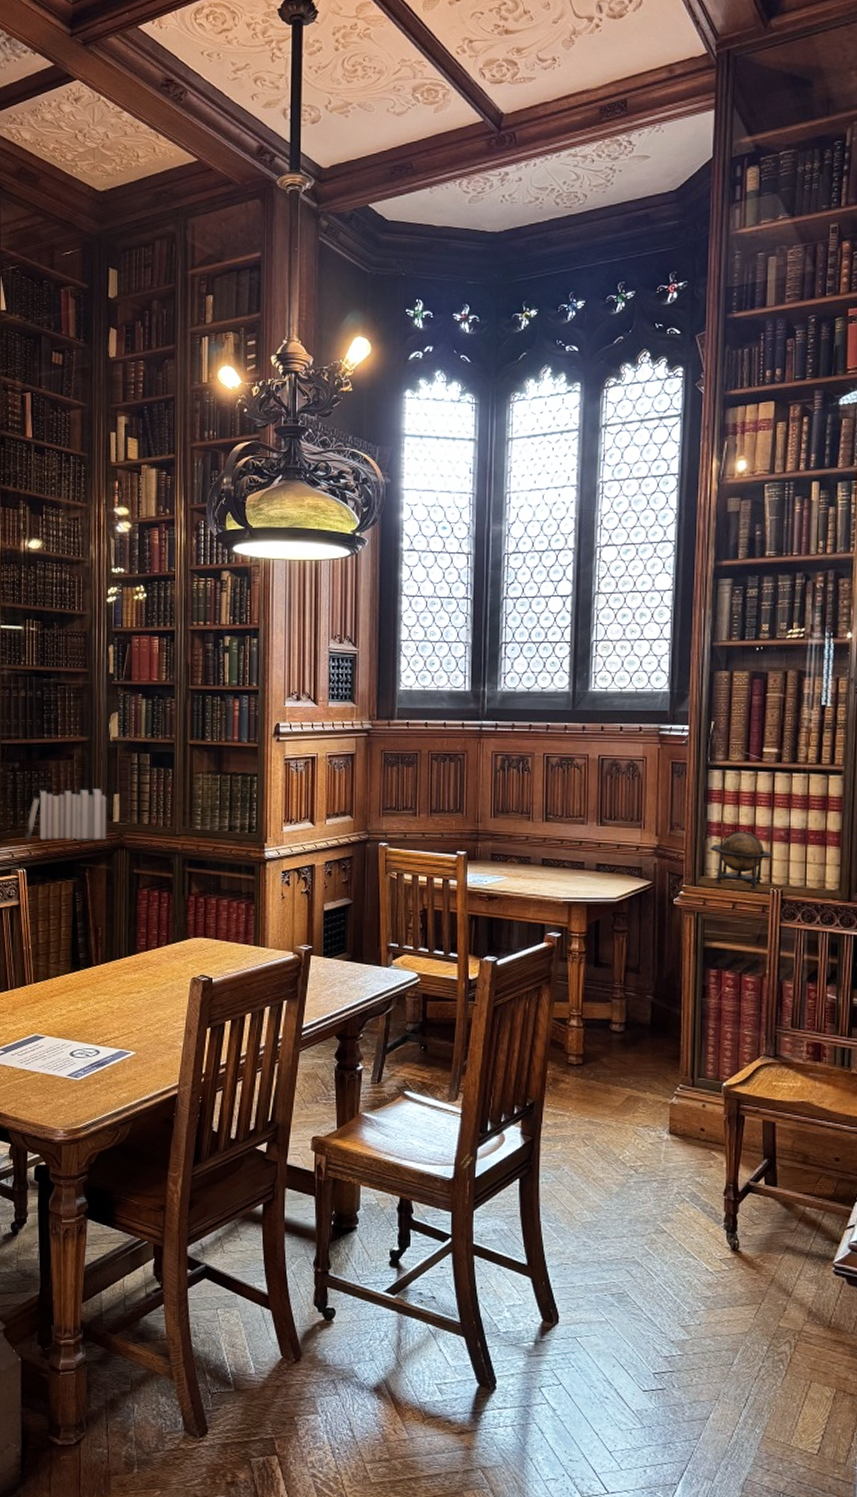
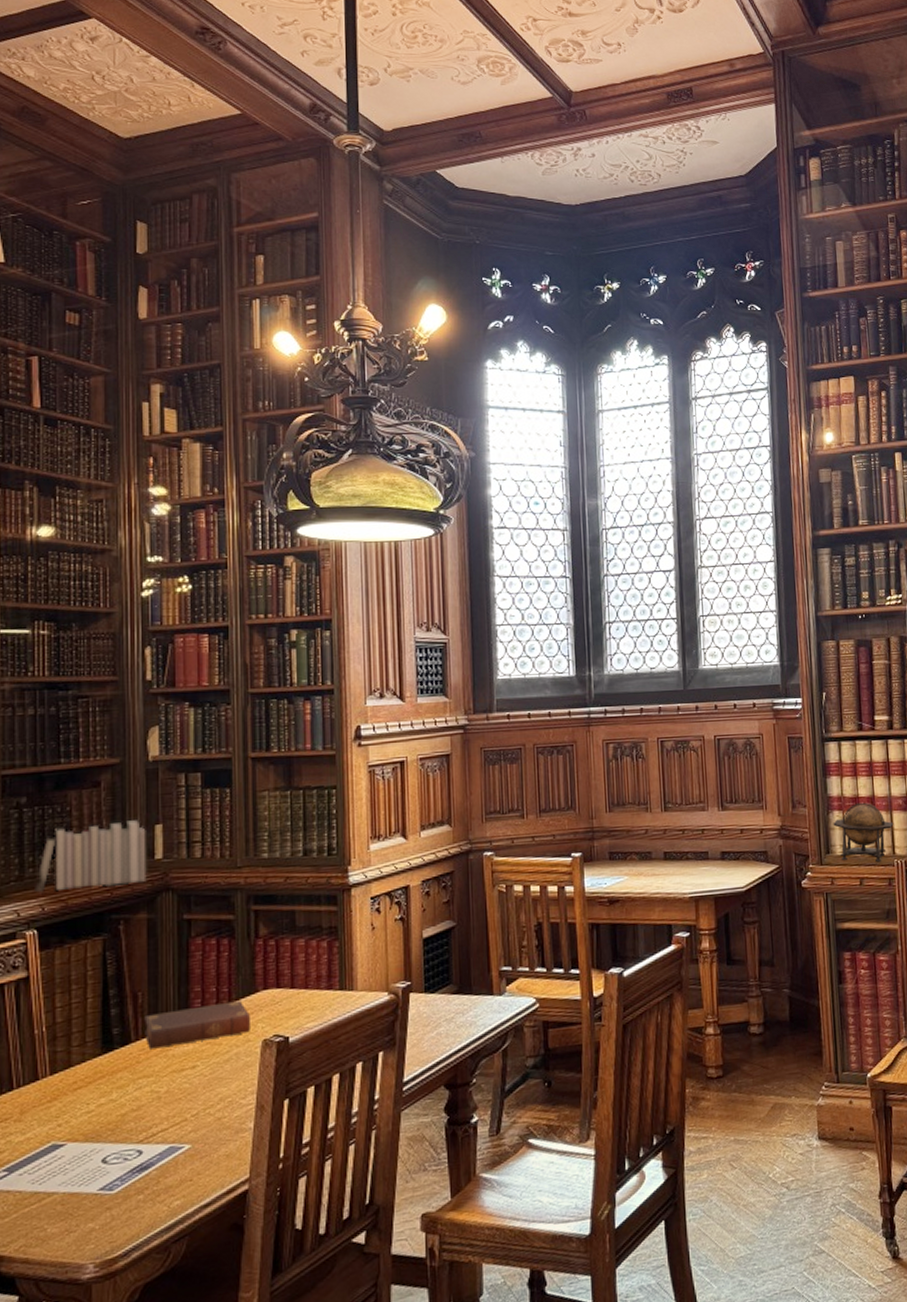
book: none [103,943,183,974] -> present [145,1000,250,1049]

